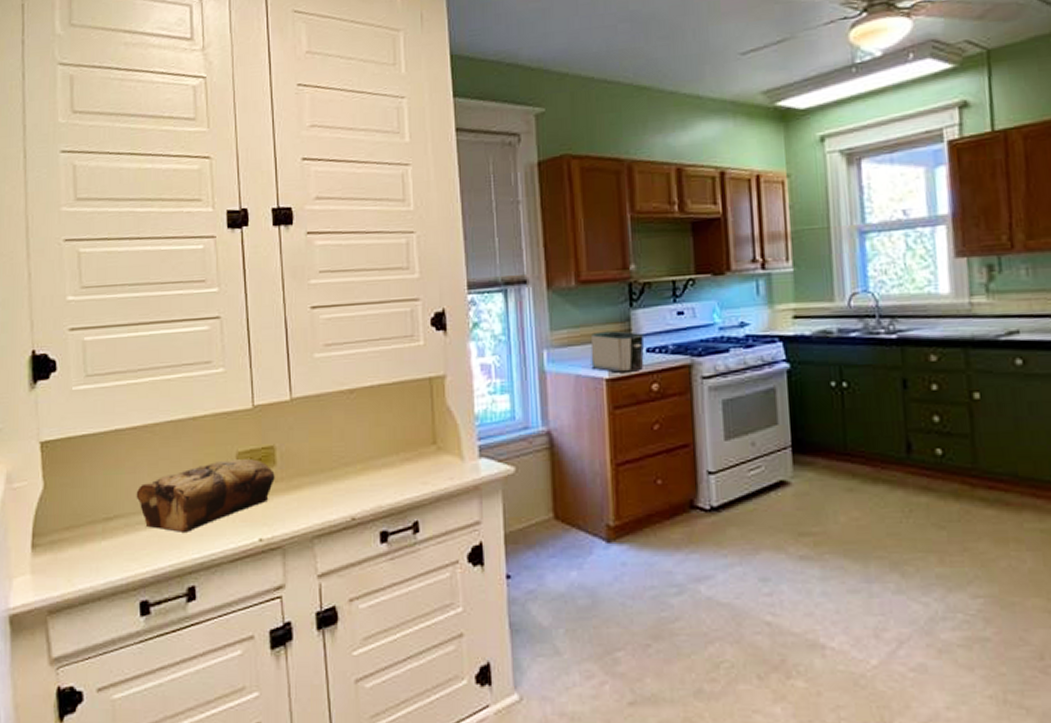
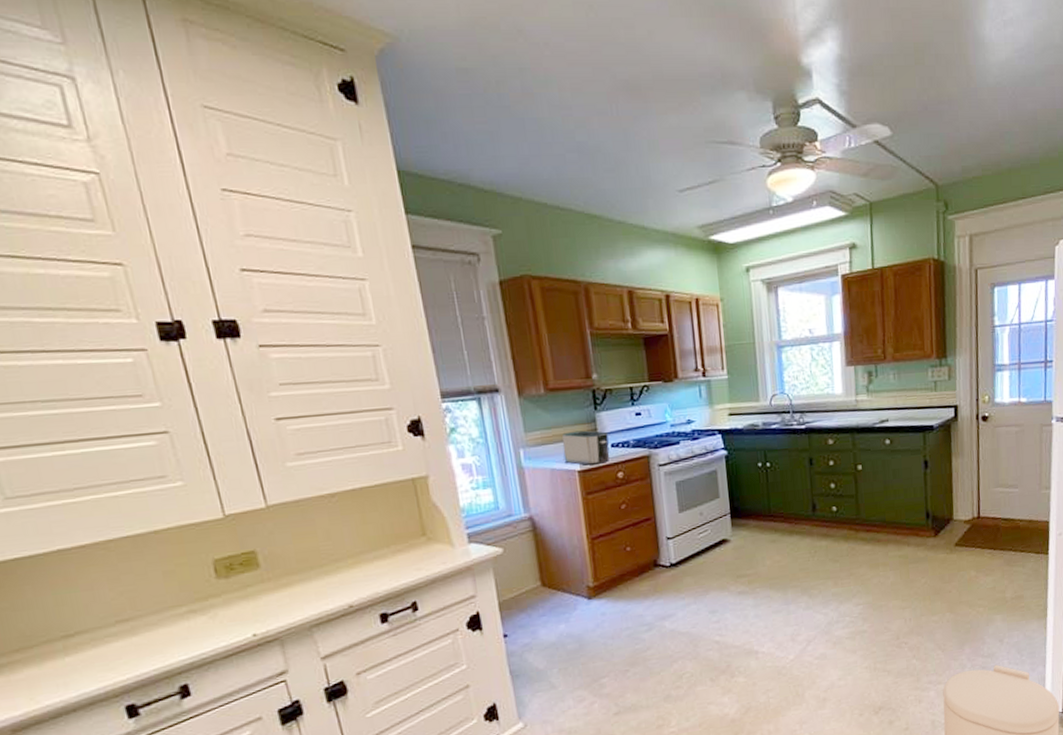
bread loaf: present [136,459,275,532] -> none [98,564,261,639]

